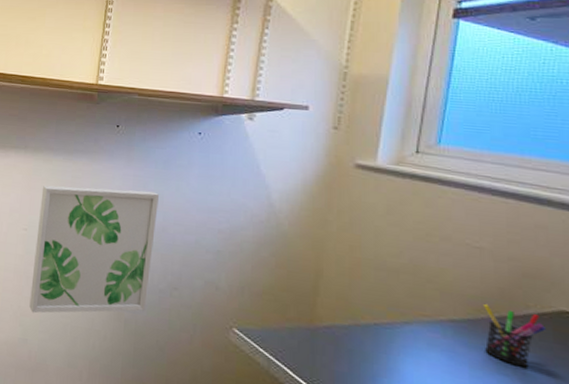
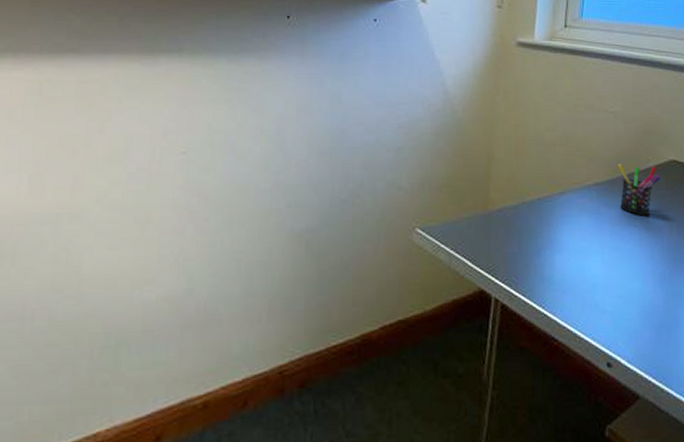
wall art: present [29,185,160,314] -> none [194,90,337,255]

